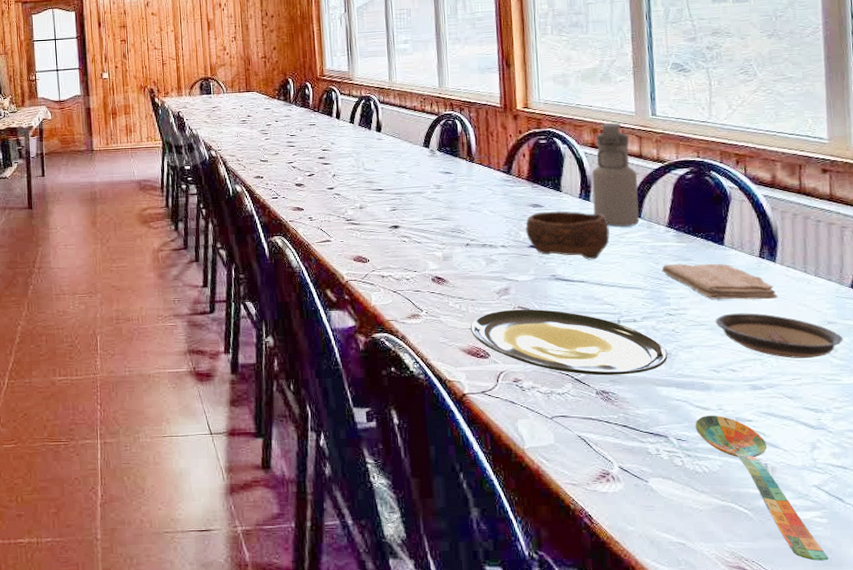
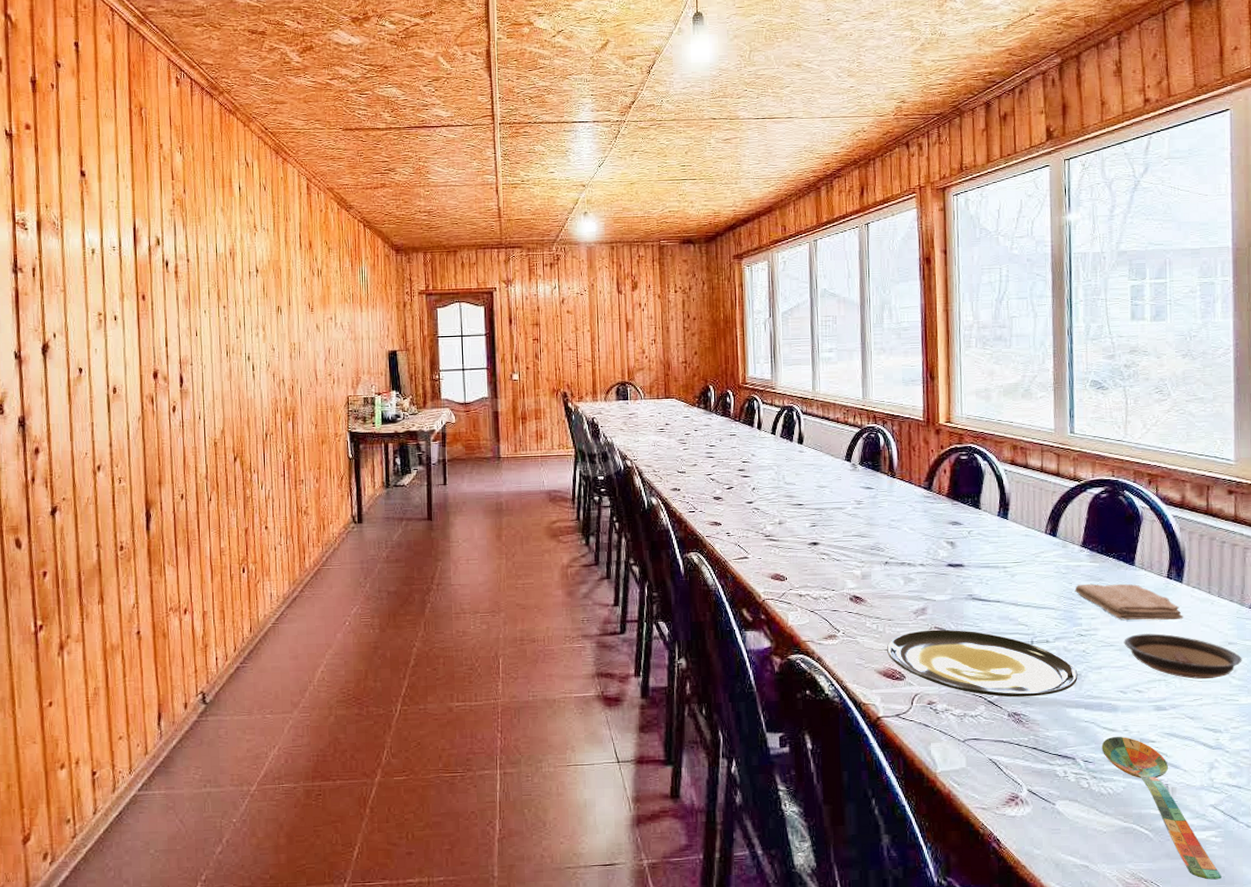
bowl: present [526,211,610,260] -> none [944,529,1026,579]
water bottle: present [591,122,639,227] -> none [1010,439,1055,546]

